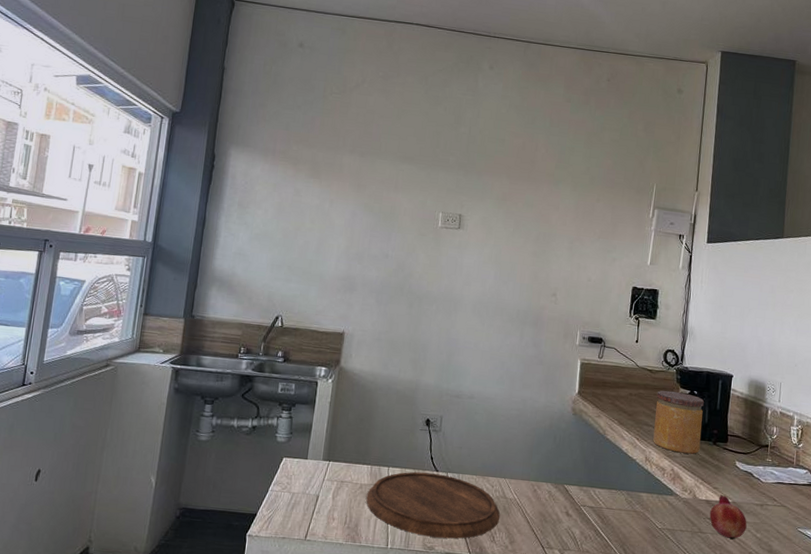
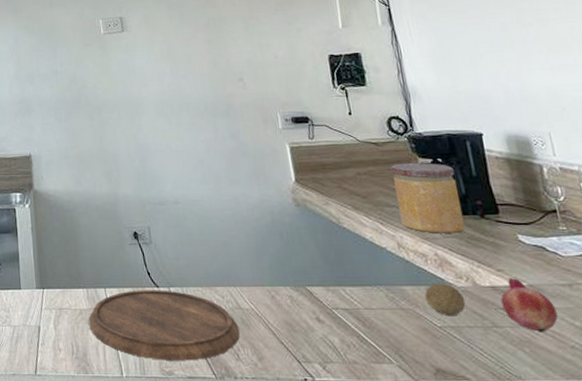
fruit: none [655,493,684,521] -> present [424,283,466,315]

